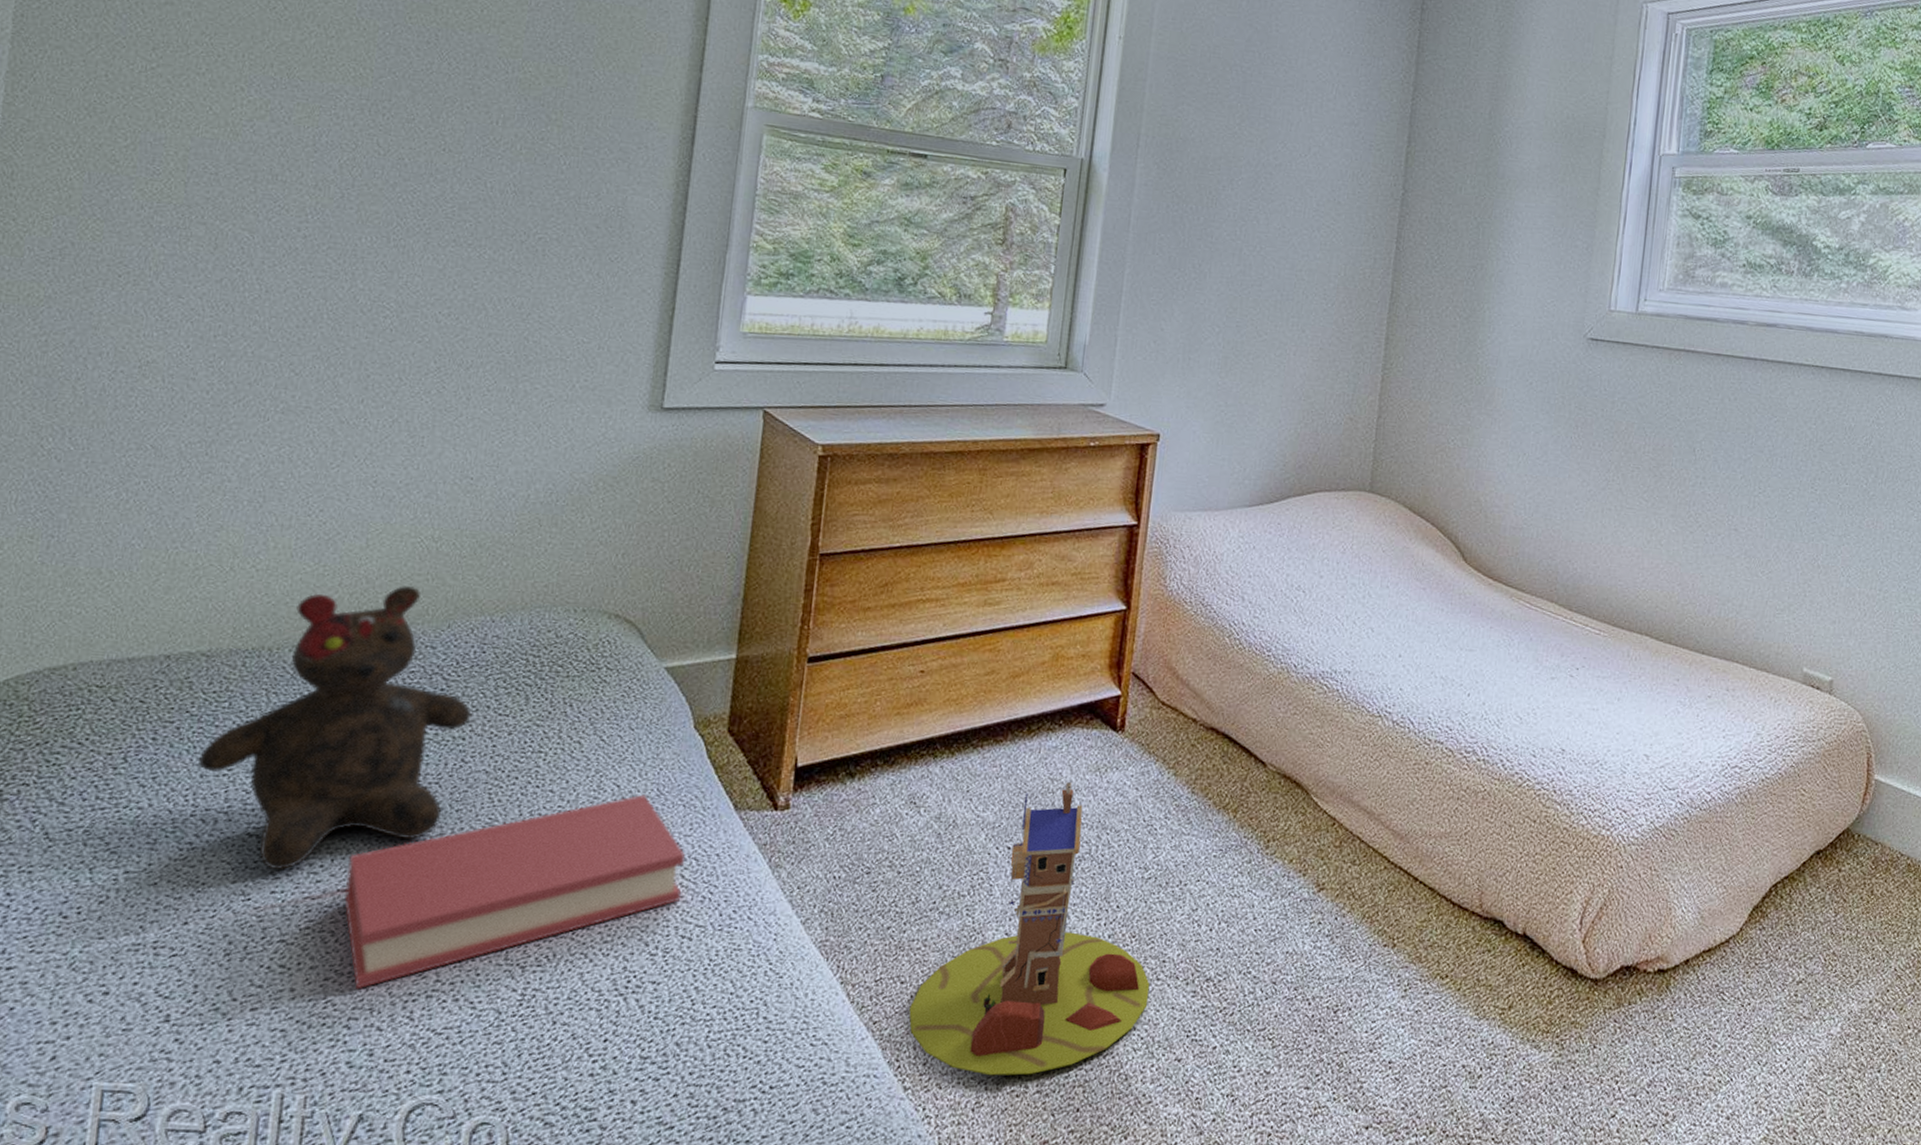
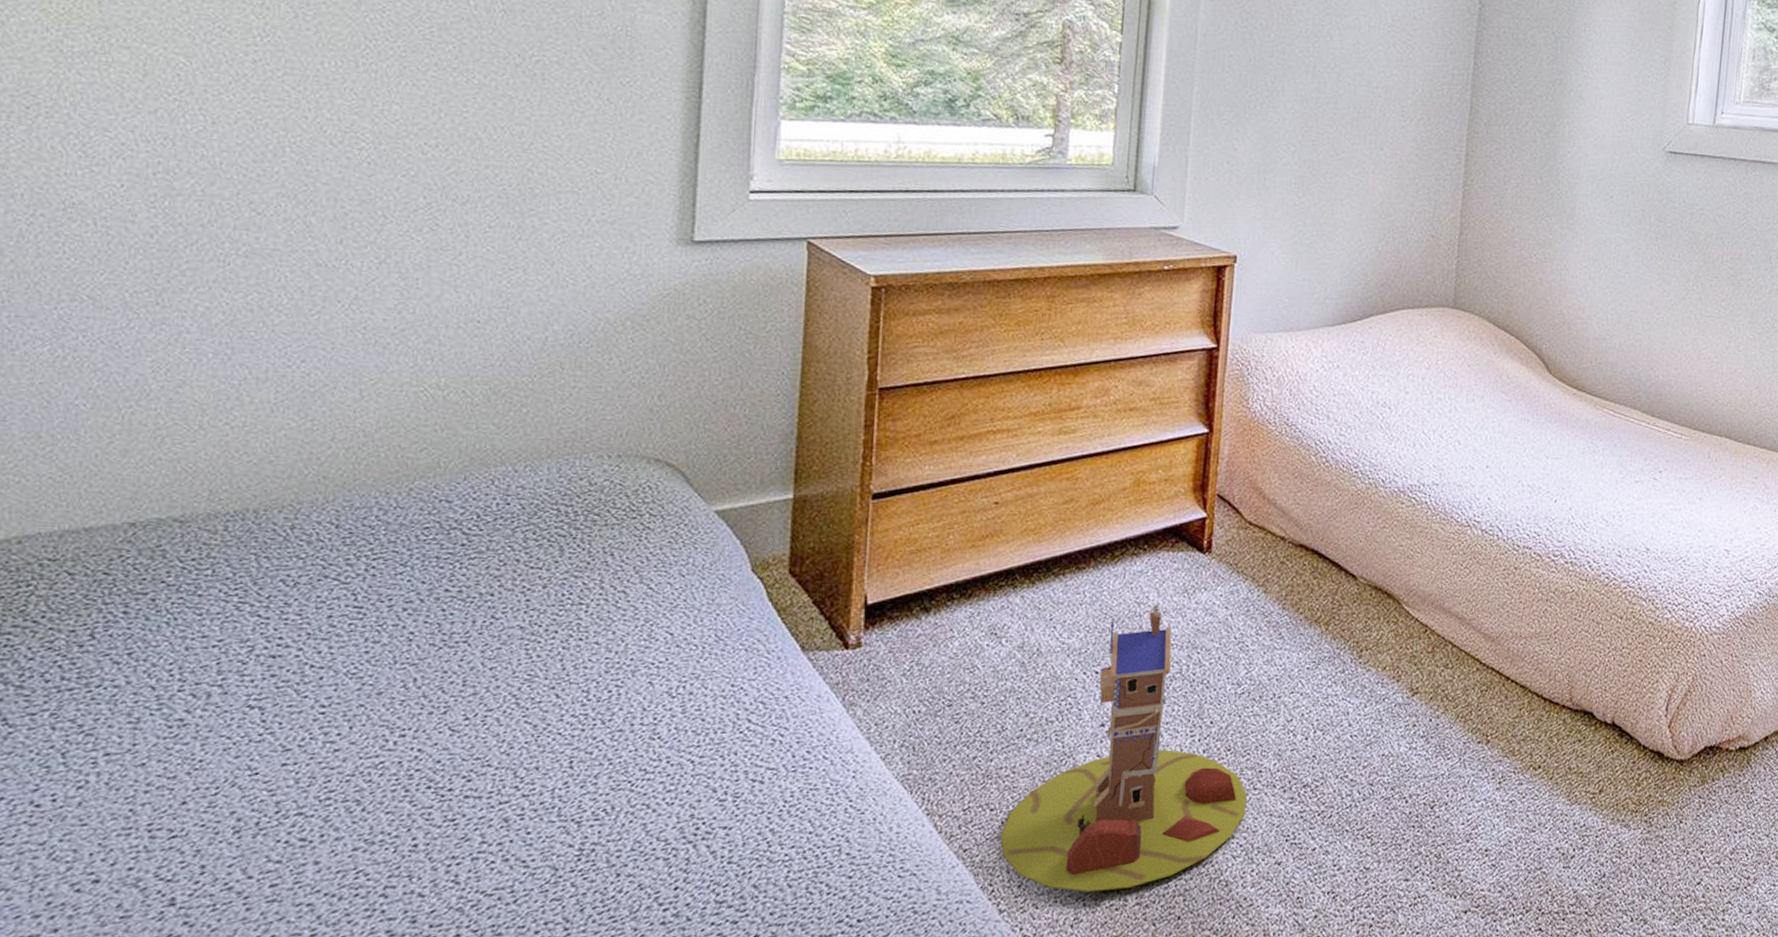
teddy bear: present [198,586,472,869] -> none [182,438,499,740]
hardback book: present [344,794,686,990] -> none [369,641,752,857]

